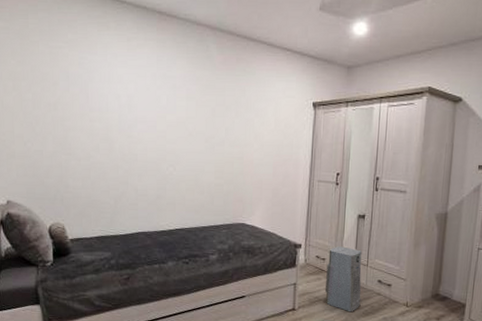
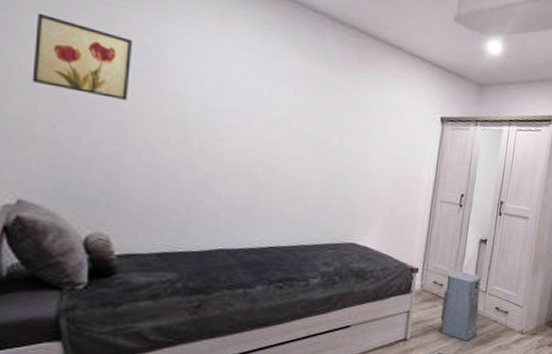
wall art: none [9,61,70,119] -> present [32,12,132,100]

